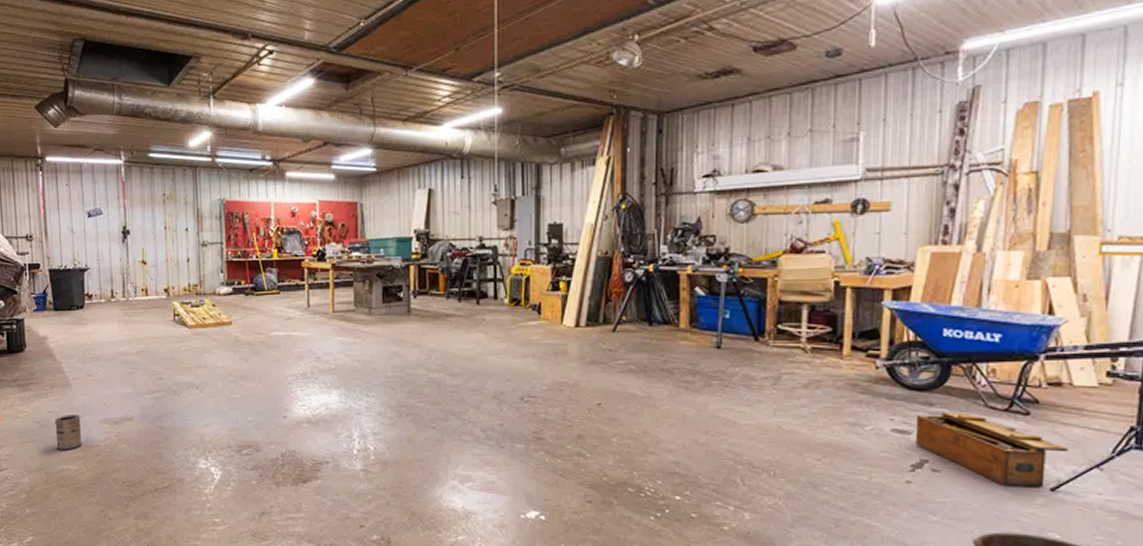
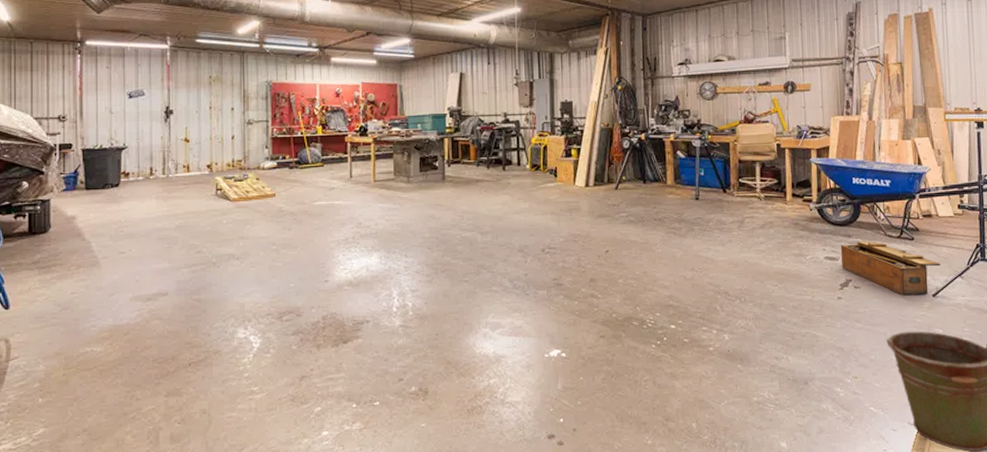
paint can: present [55,415,82,451] -> none [79,294,109,333]

